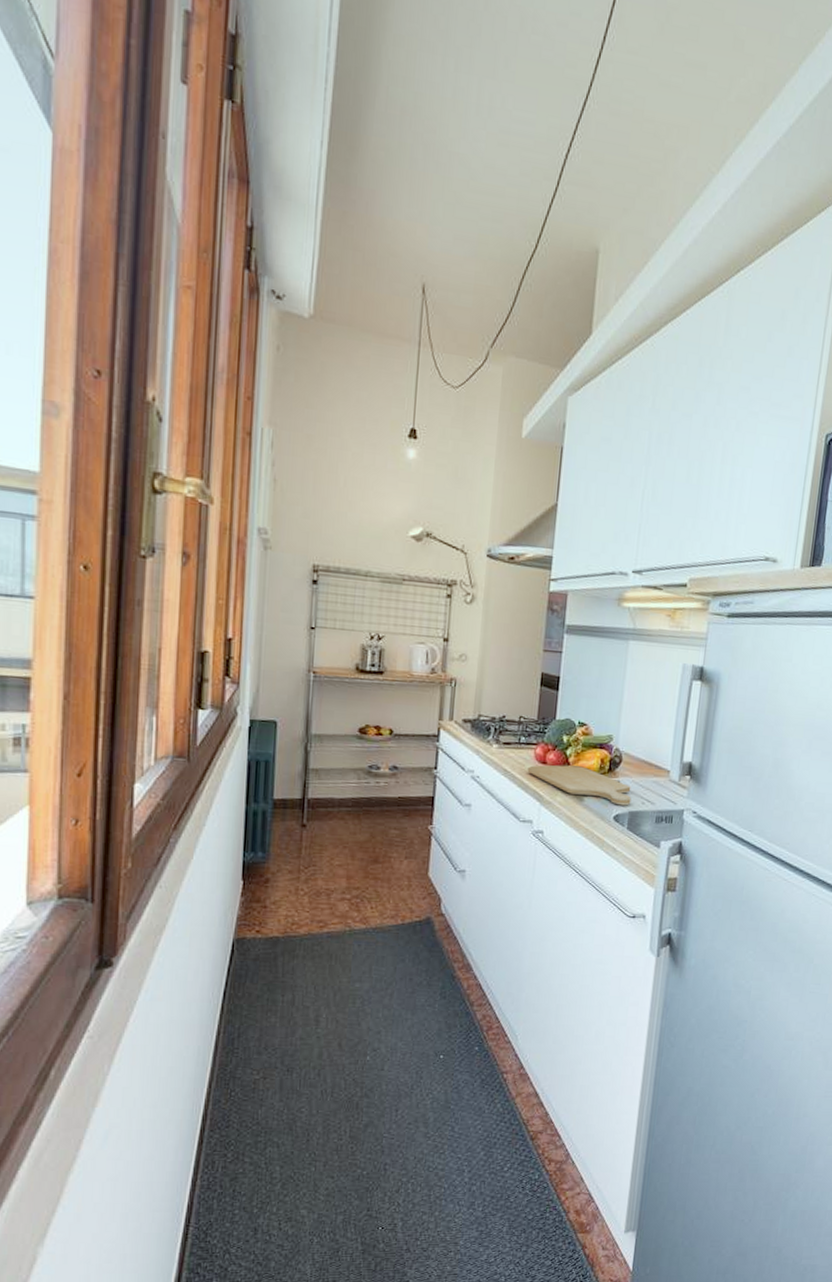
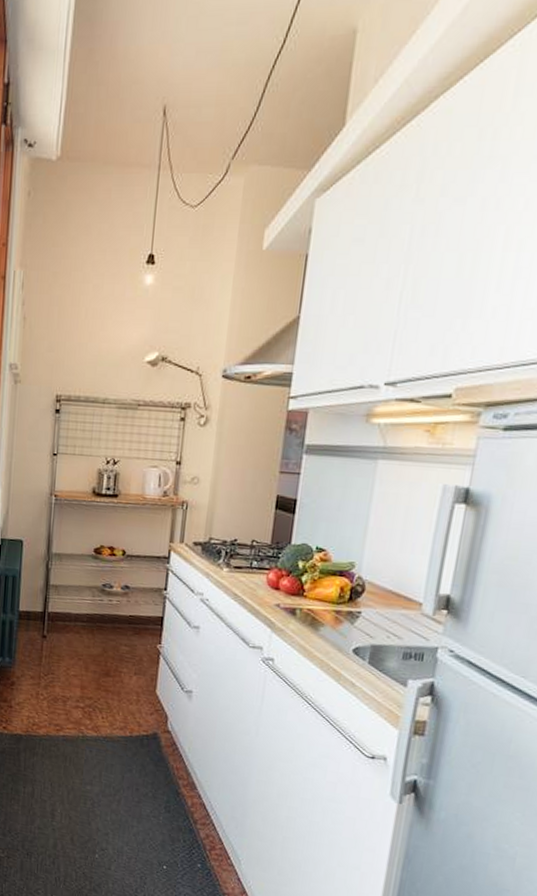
chopping board: present [527,765,632,806] -> none [258,591,375,639]

